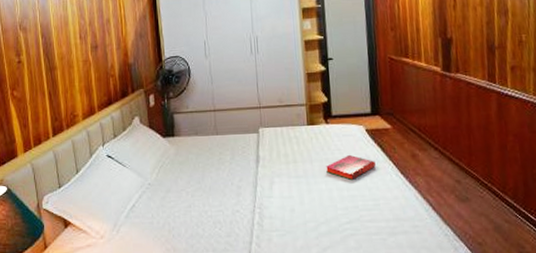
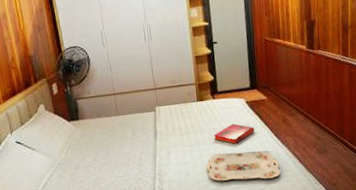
serving tray: none [316,190,408,227] -> present [206,151,280,181]

